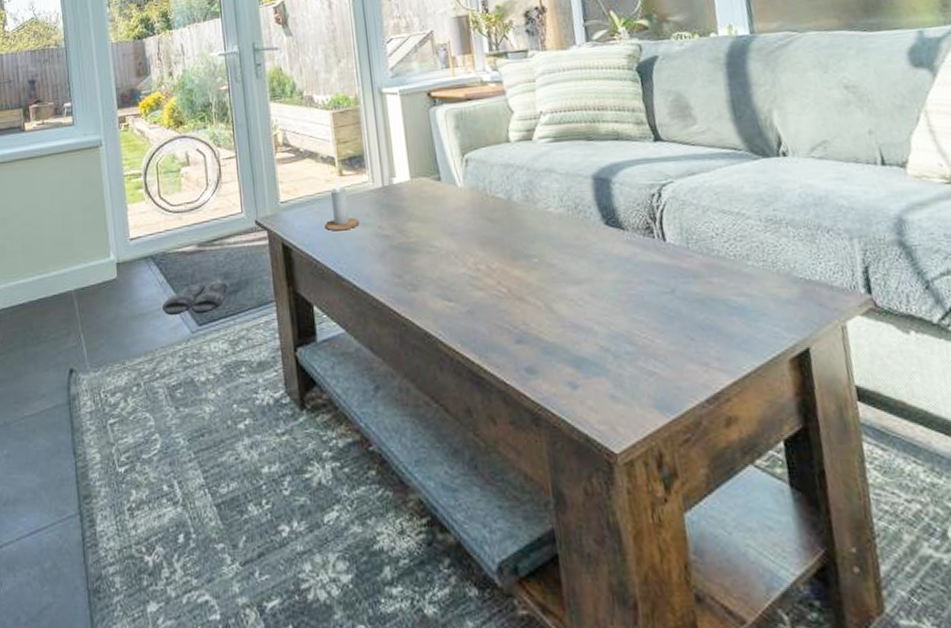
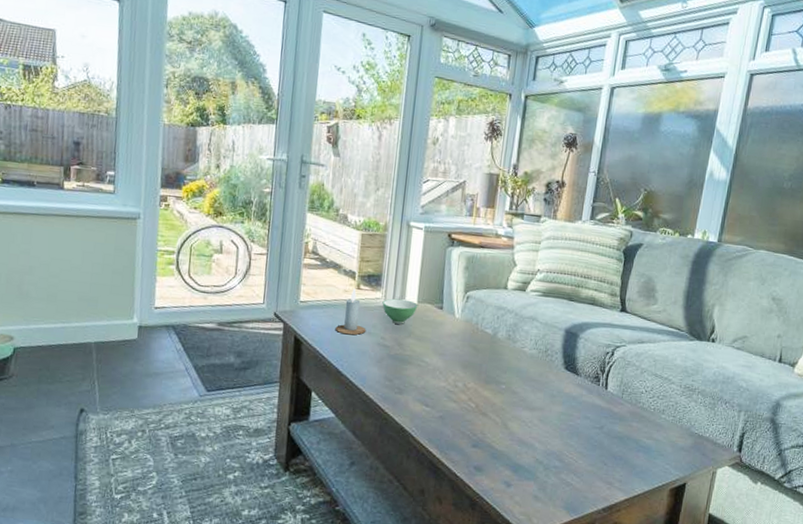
slippers: present [164,281,228,315] -> none [177,356,239,382]
bowl: none [370,177,412,208] -> present [382,298,418,324]

